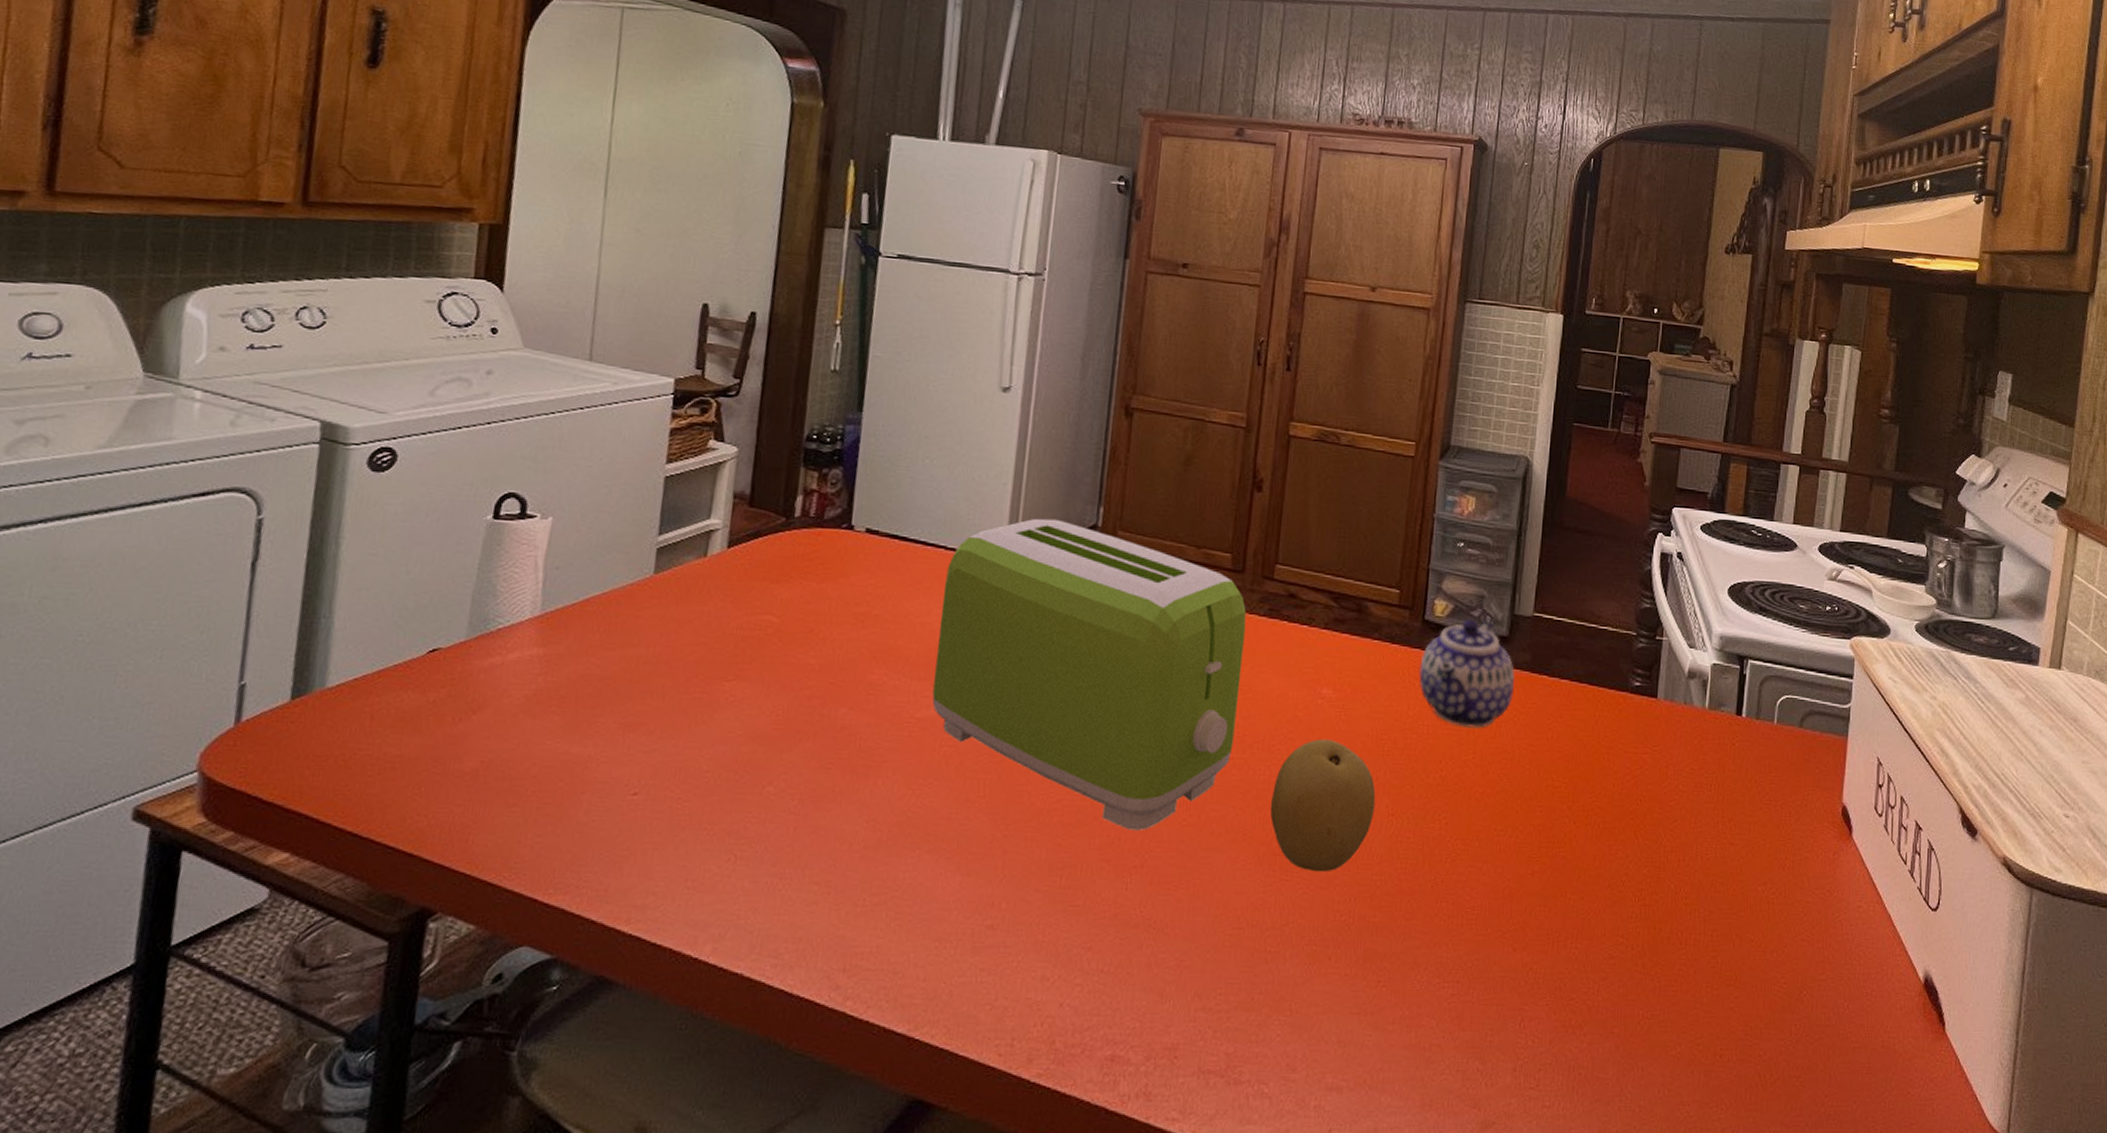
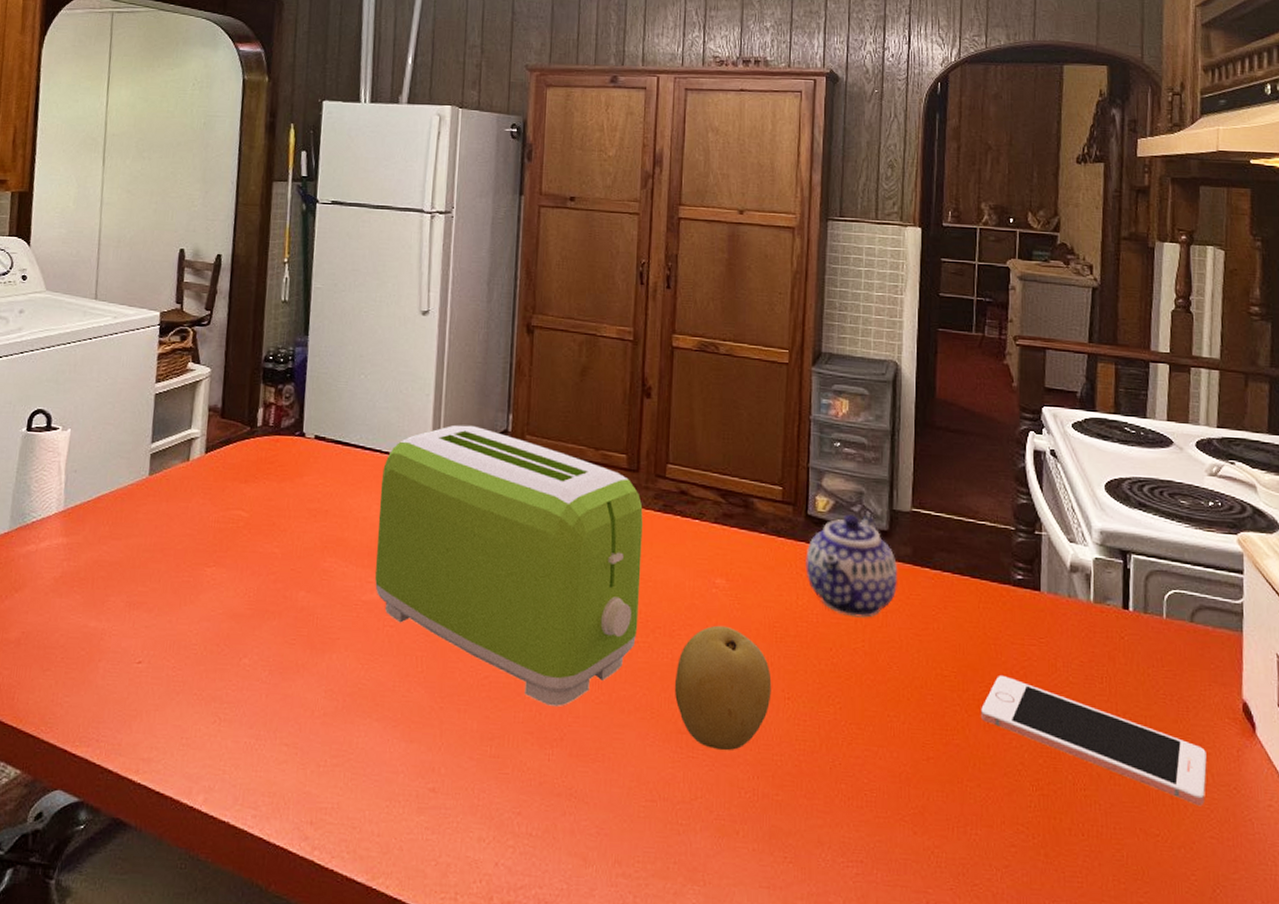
cell phone: none [1589,784,1804,910] -> present [981,674,1207,807]

